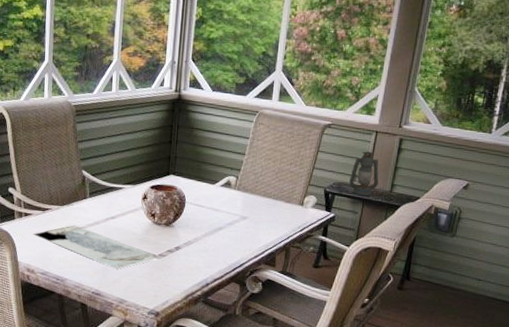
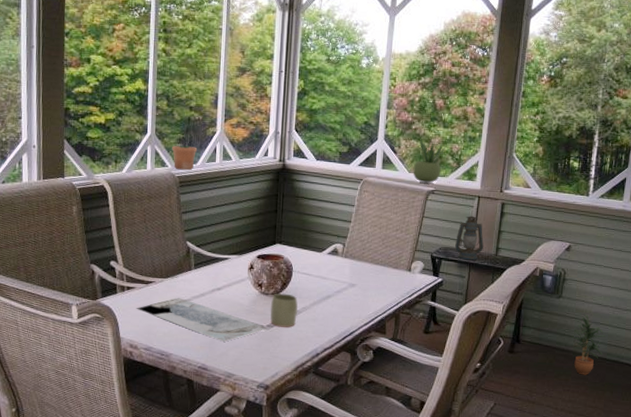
planter: none [69,73,94,100] -> present [172,145,198,171]
mug: none [162,223,190,257] -> present [270,293,298,327]
potted plant: none [310,68,346,117] -> present [413,136,447,183]
potted plant: none [463,253,498,315] -> present [571,314,606,375]

